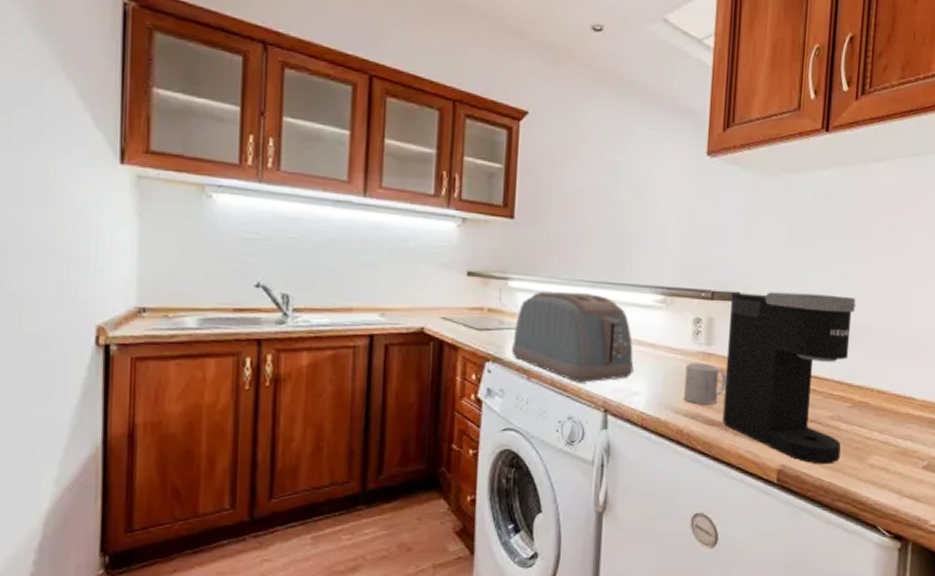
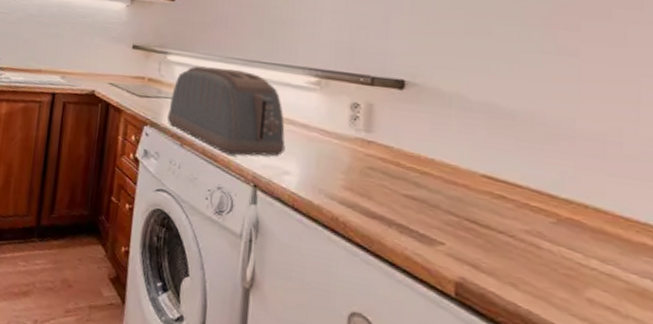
mug: present [683,362,727,404] -> none [338,148,389,196]
coffee maker: present [722,291,856,465] -> none [384,79,558,289]

